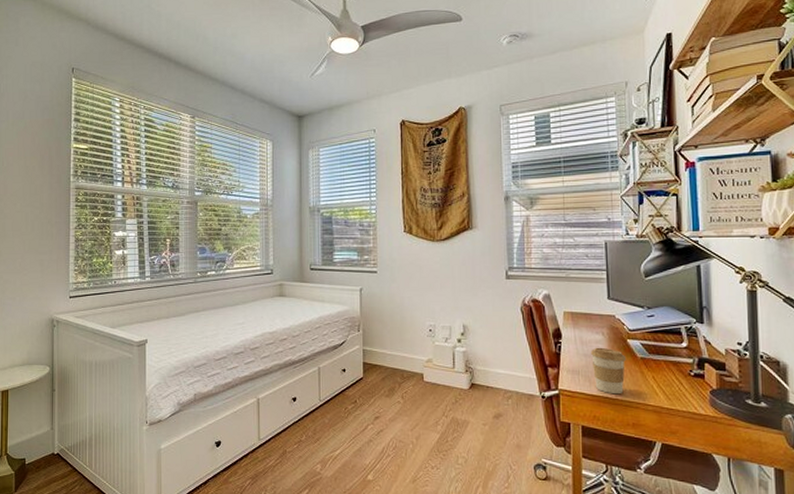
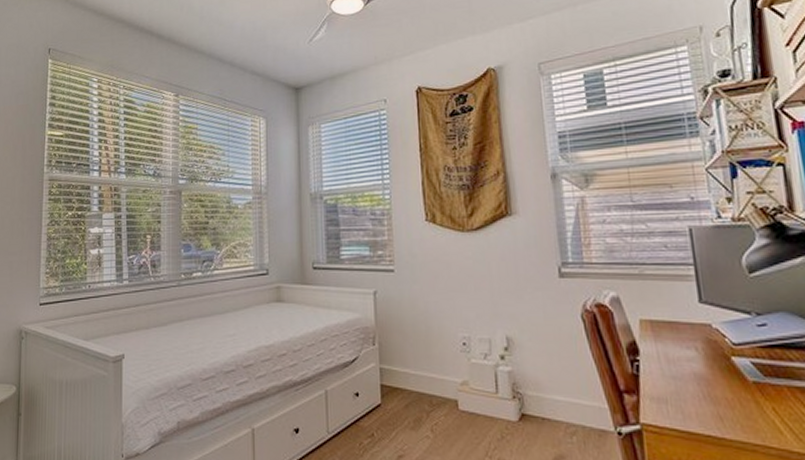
coffee cup: present [590,347,627,395] -> none [680,367,733,432]

